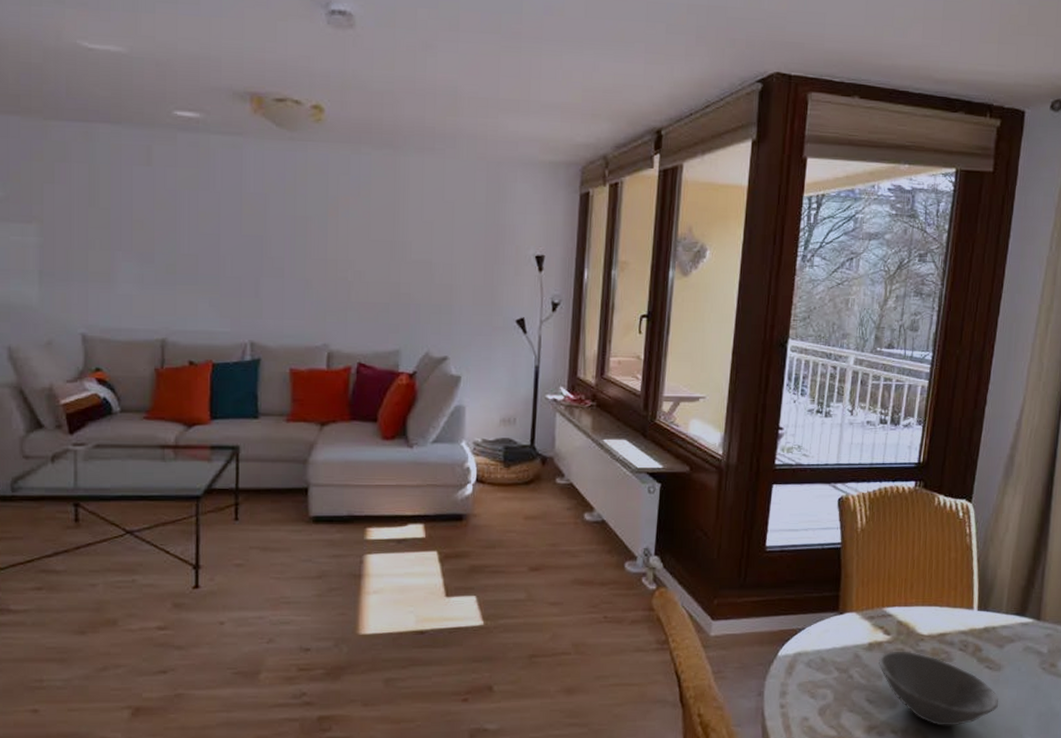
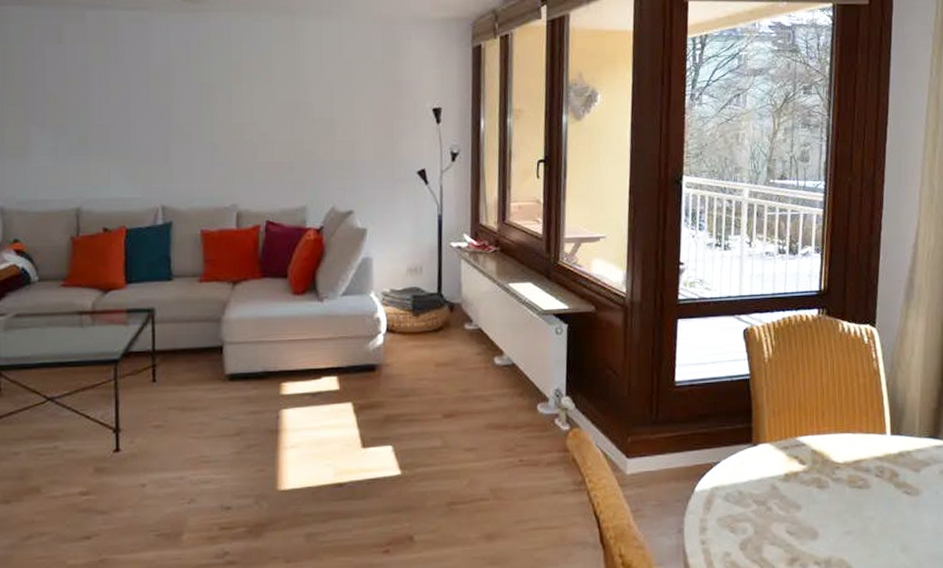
bowl: present [878,651,998,726] -> none [795,479,919,555]

